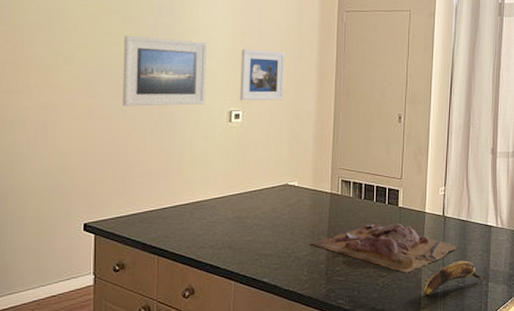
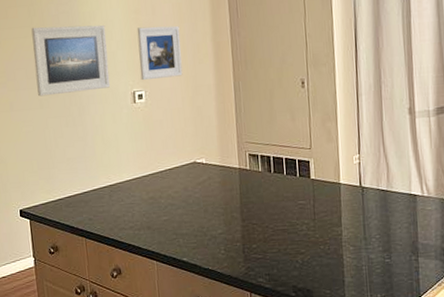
cutting board: present [311,223,457,273] -> none [225,196,379,250]
banana: present [423,260,483,296] -> none [346,233,412,273]

